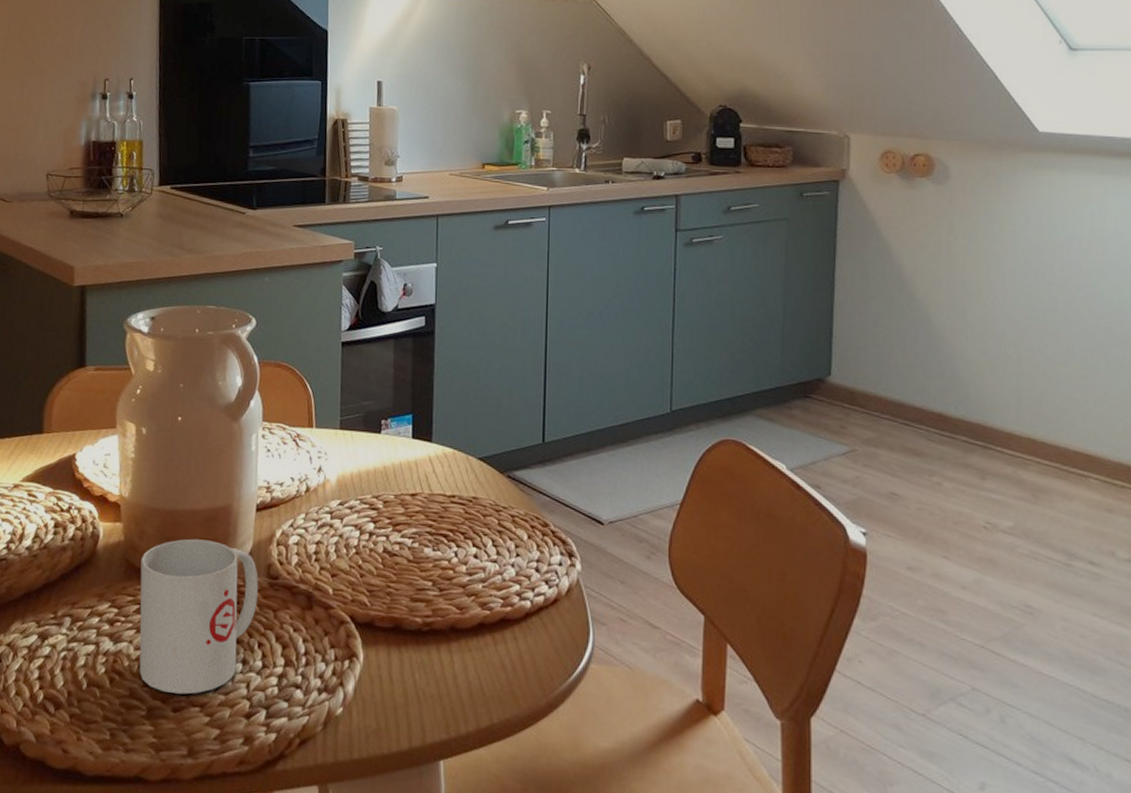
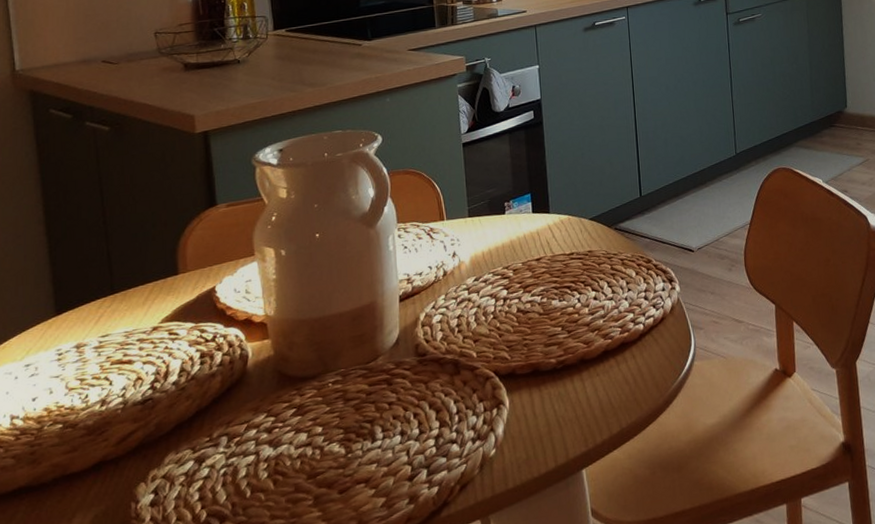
mug: present [139,539,258,695] -> none [293,336,409,479]

